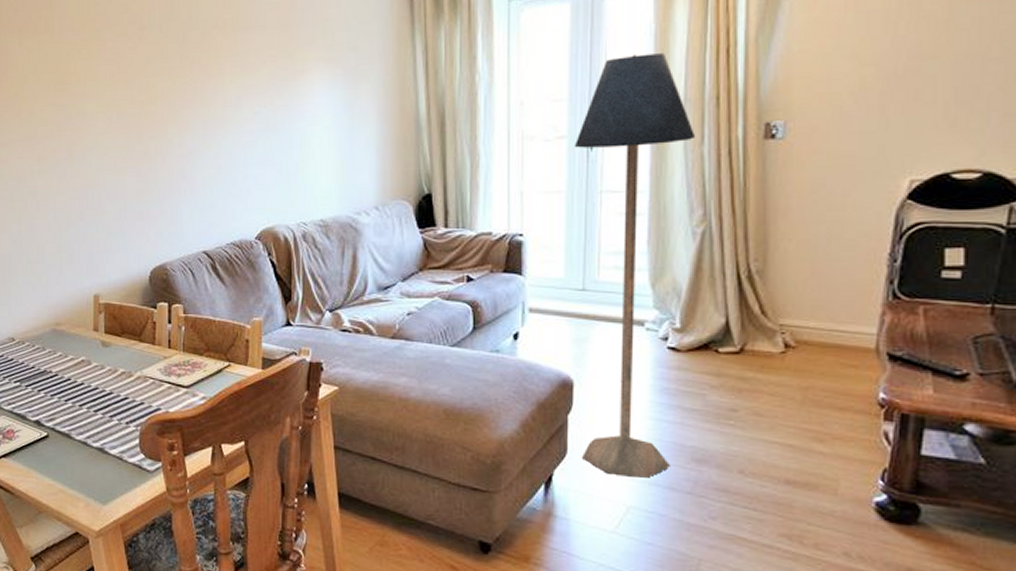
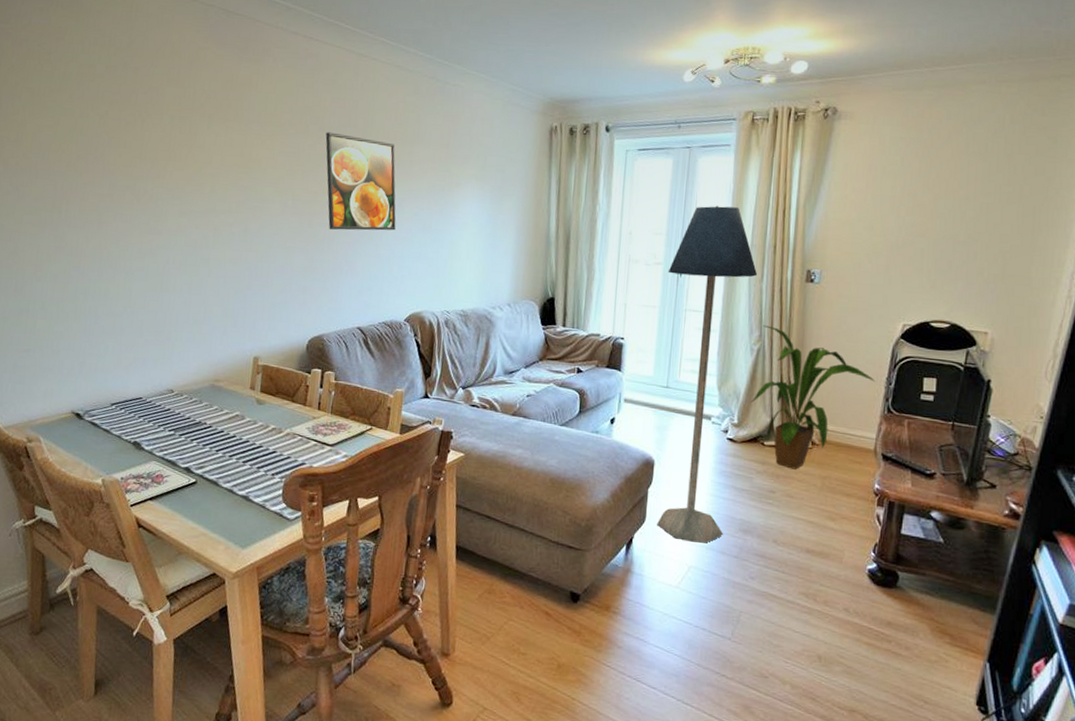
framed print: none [147,30,235,144] -> present [325,132,396,231]
house plant: none [696,200,874,381] -> present [750,325,876,470]

